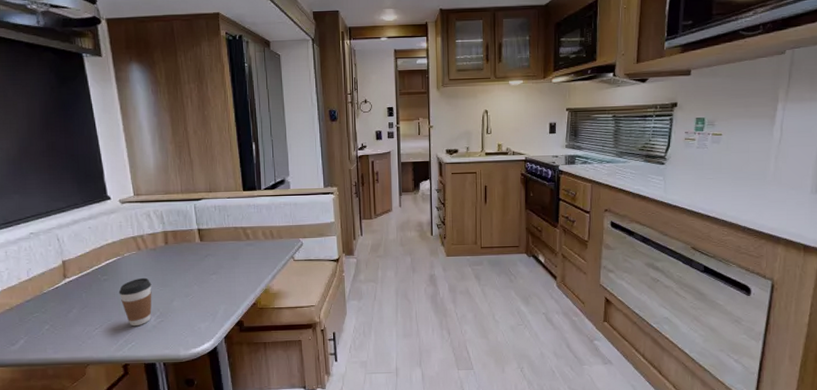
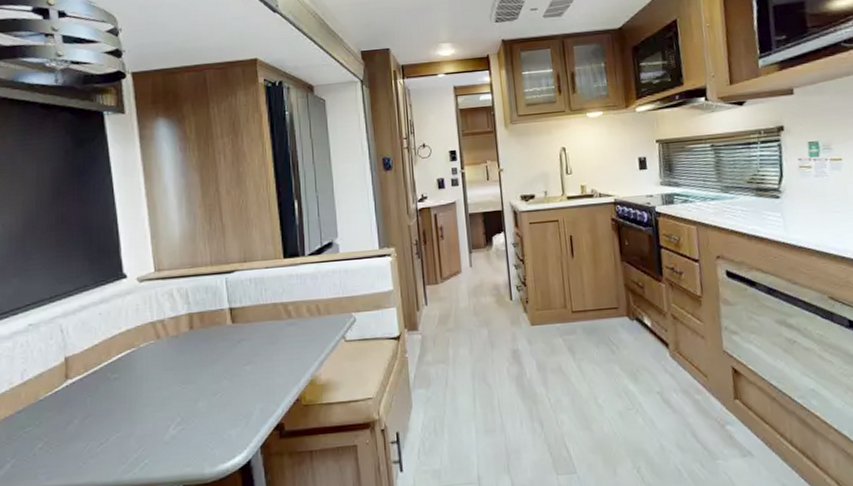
coffee cup: present [118,277,152,327] -> none [131,373,172,438]

